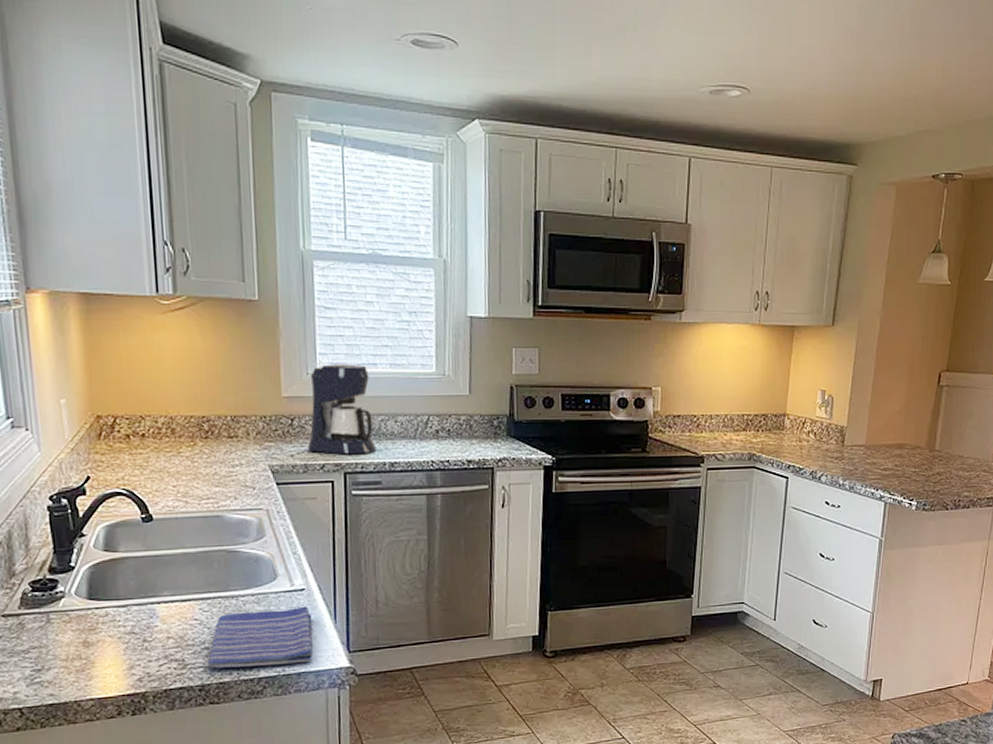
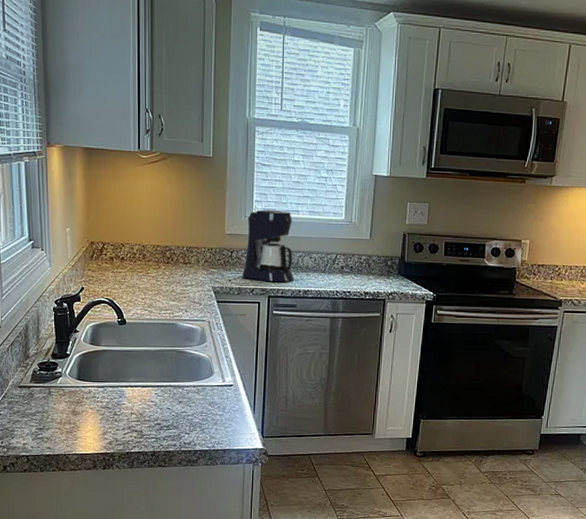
dish towel: present [207,606,313,669] -> none [158,398,237,443]

